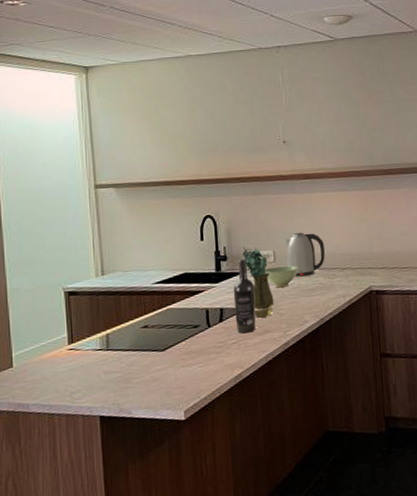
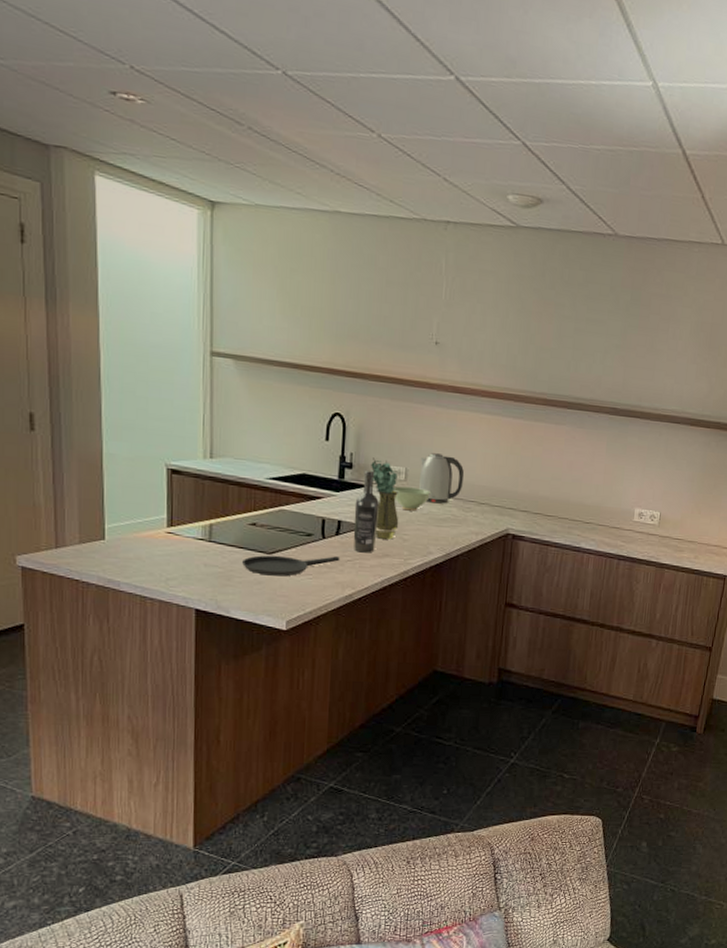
frying pan: none [139,341,227,372] -> present [242,555,340,577]

